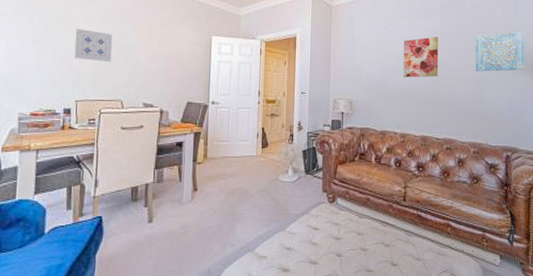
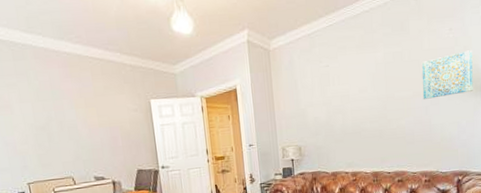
wall art: present [74,29,113,63] -> none [10,110,54,142]
wall art: present [403,37,439,78] -> none [347,68,386,116]

